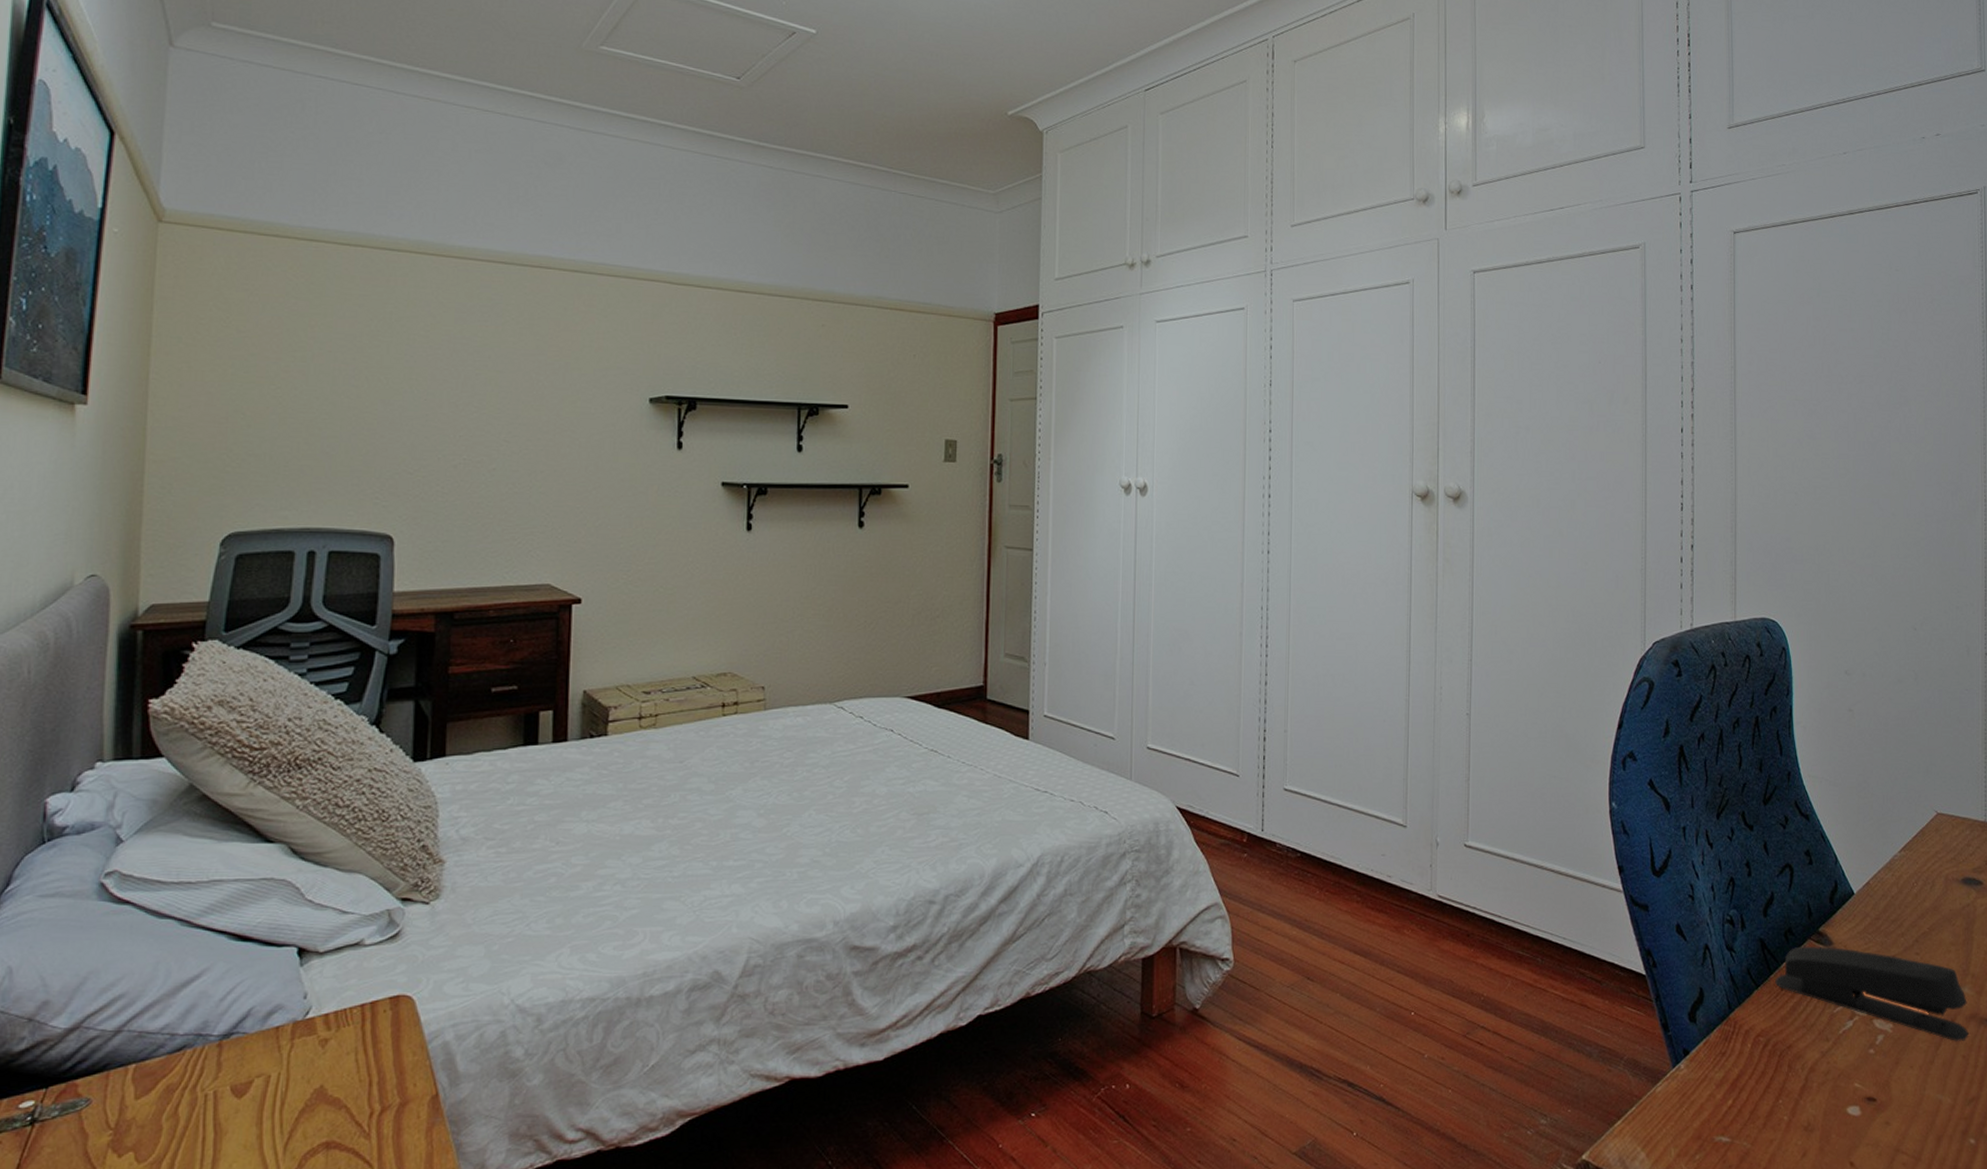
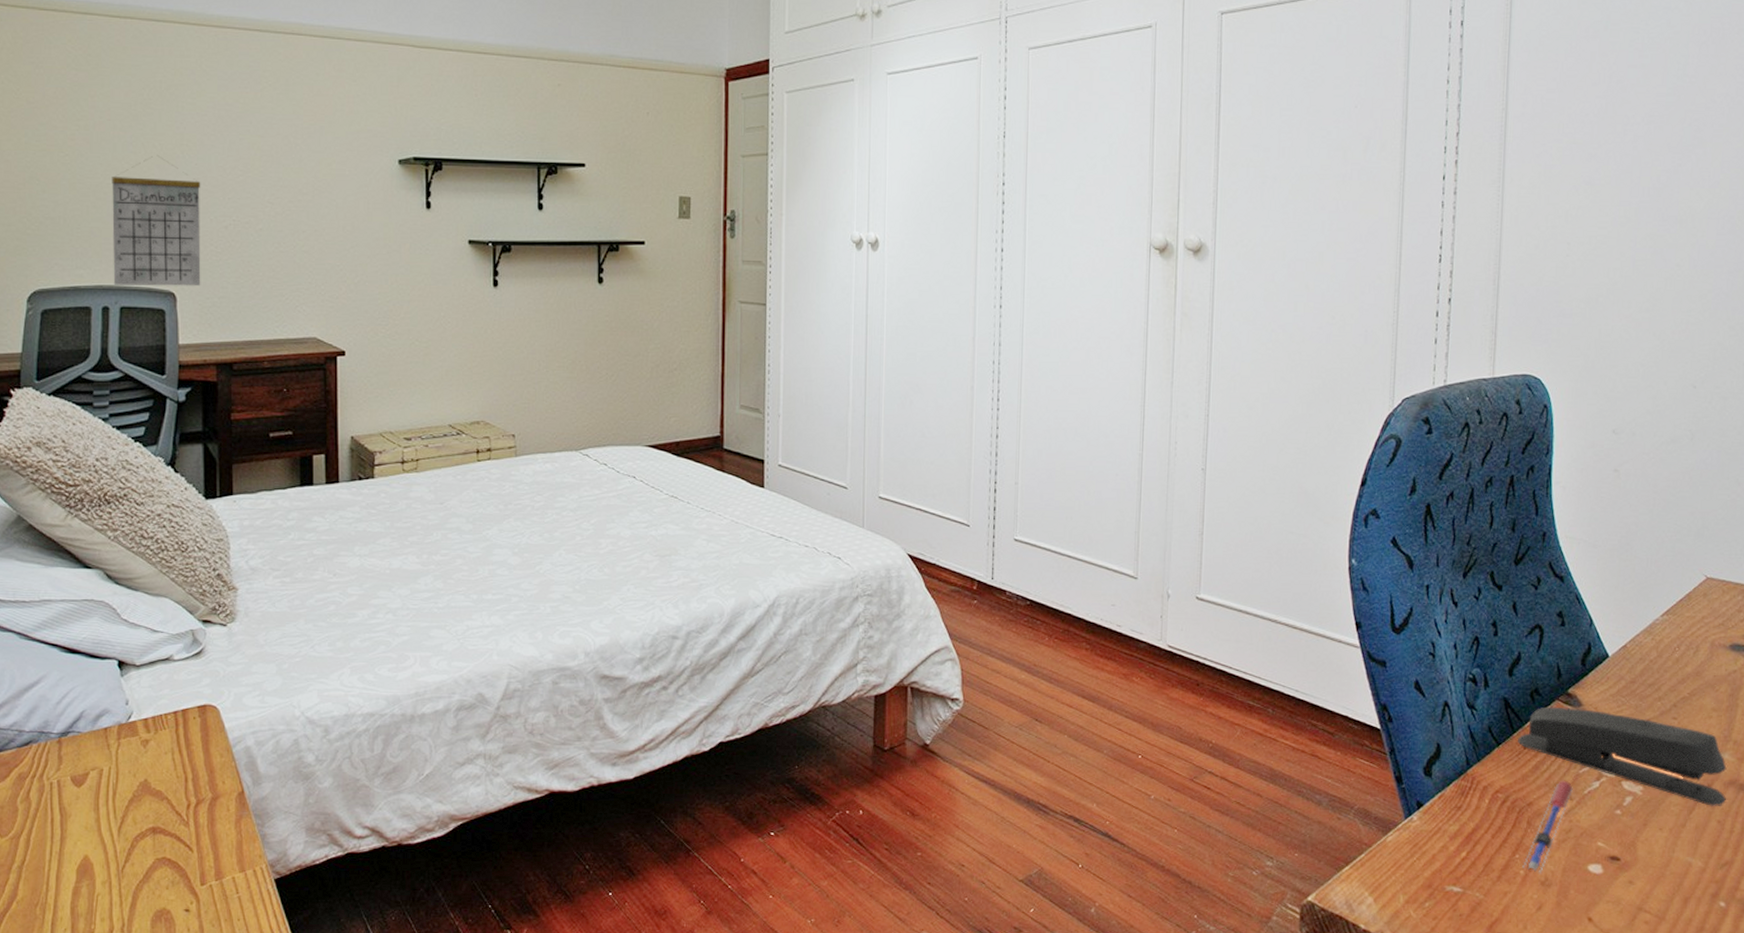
calendar: none [322,389,430,529] -> present [111,155,201,287]
pen: none [1786,1021,1829,1118] -> present [1522,780,1573,873]

